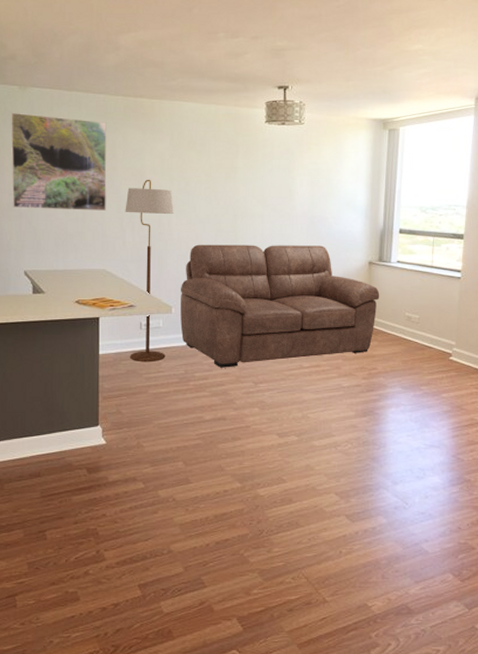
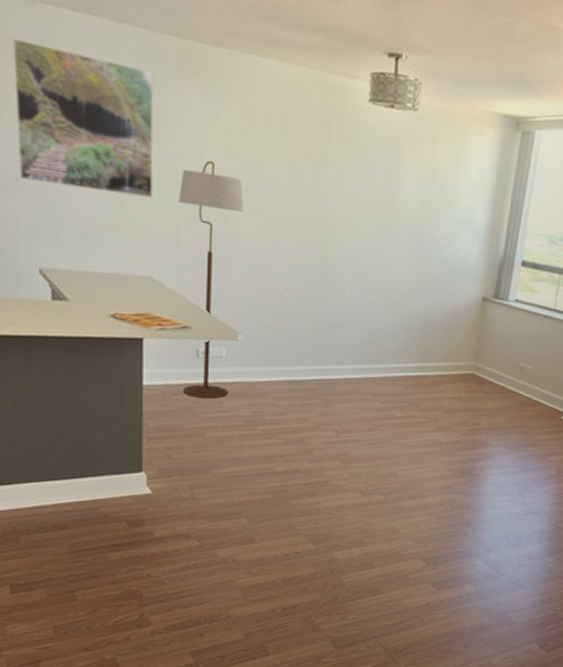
sofa: present [180,244,380,368] -> none [248,255,492,412]

